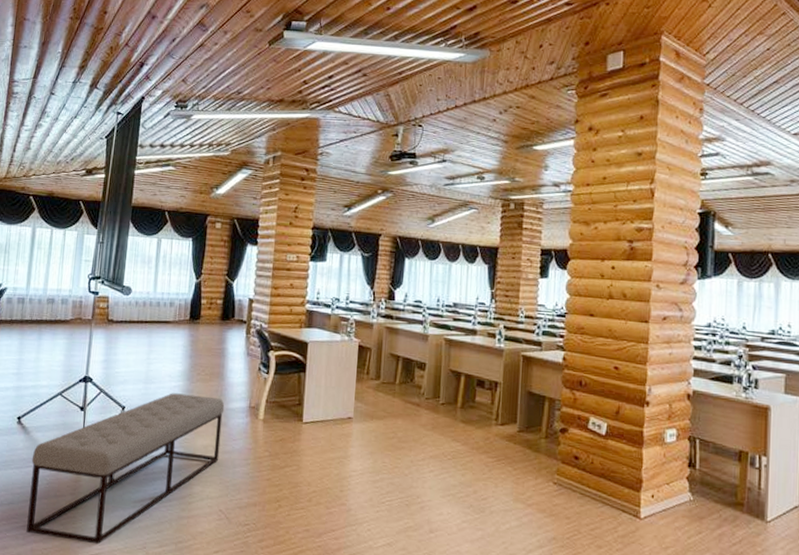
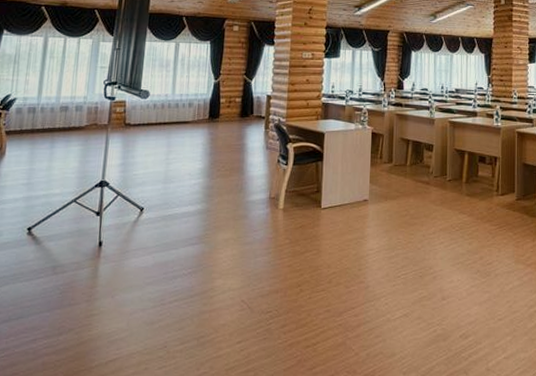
bench: present [26,393,225,545] -> none [37,190,245,350]

